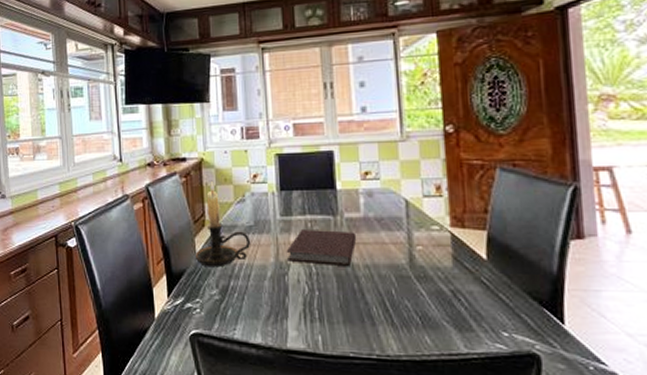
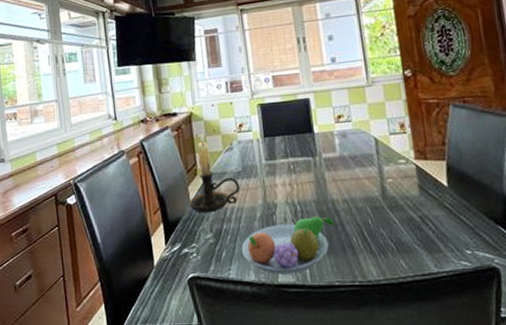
fruit bowl: none [248,281,353,340] -> present [241,216,334,275]
notebook: present [286,228,357,266] -> none [272,170,335,203]

